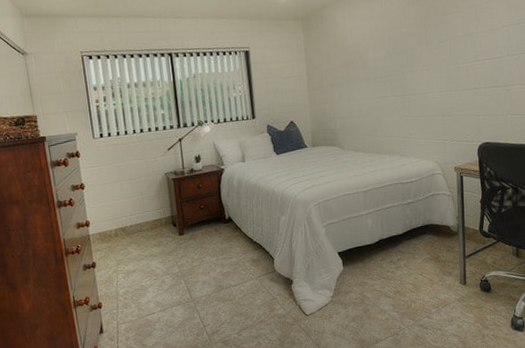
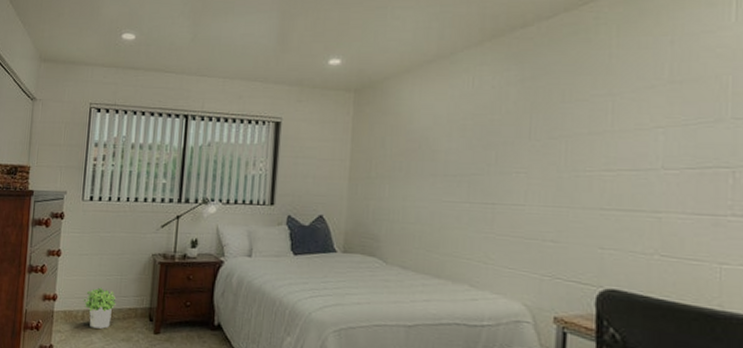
potted plant: none [113,208,143,241] -> present [83,287,116,329]

